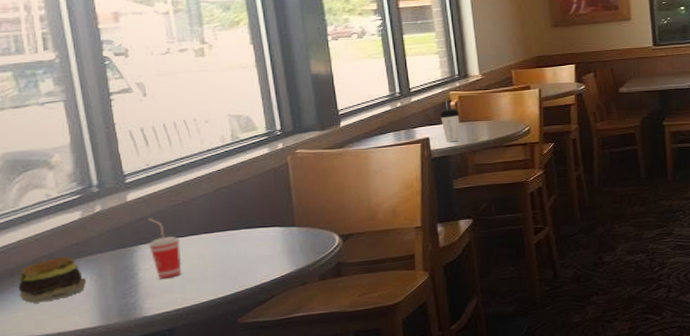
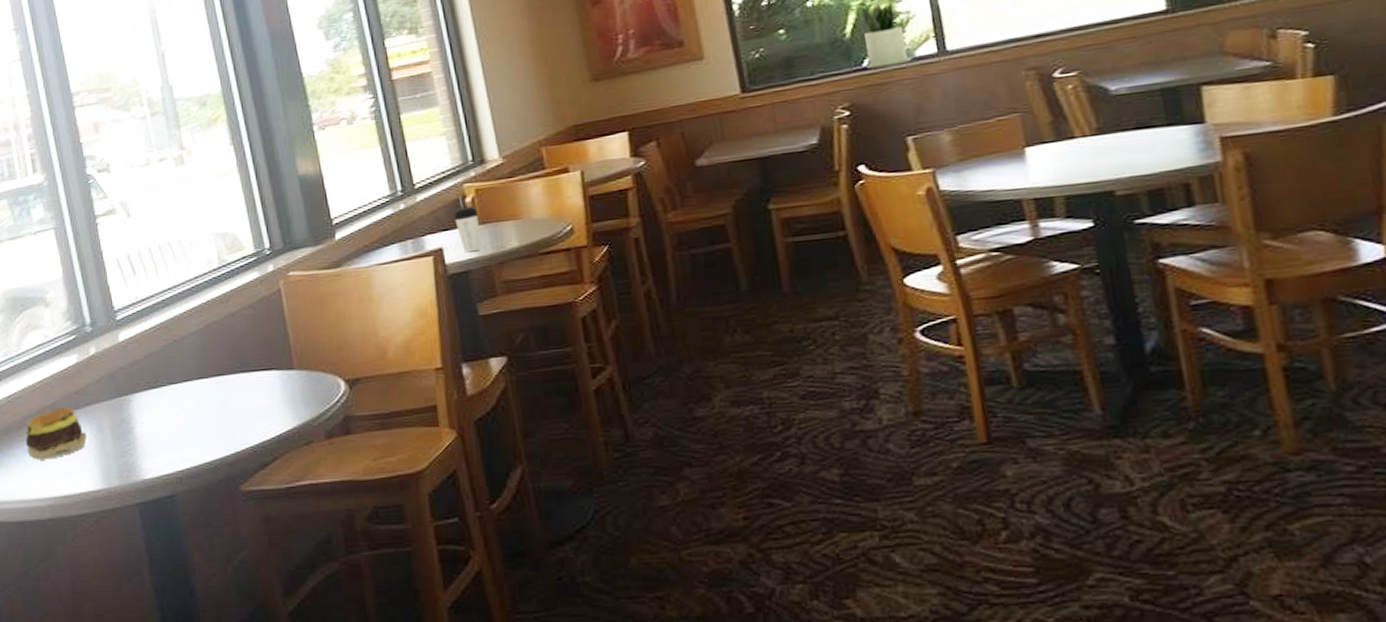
beverage cup: present [148,218,182,279] -> none [141,361,178,435]

